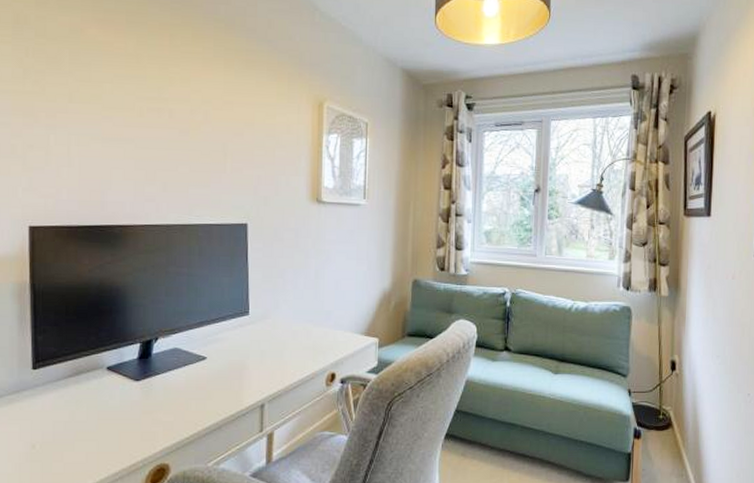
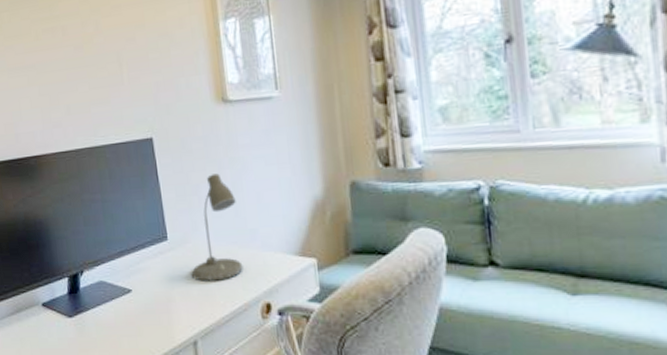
desk lamp: none [267,261,317,353] -> present [191,173,243,281]

